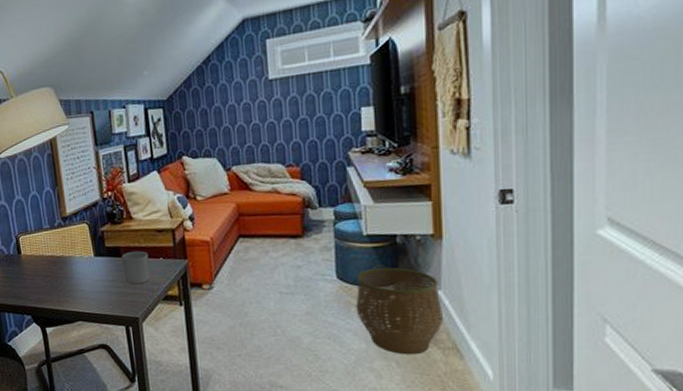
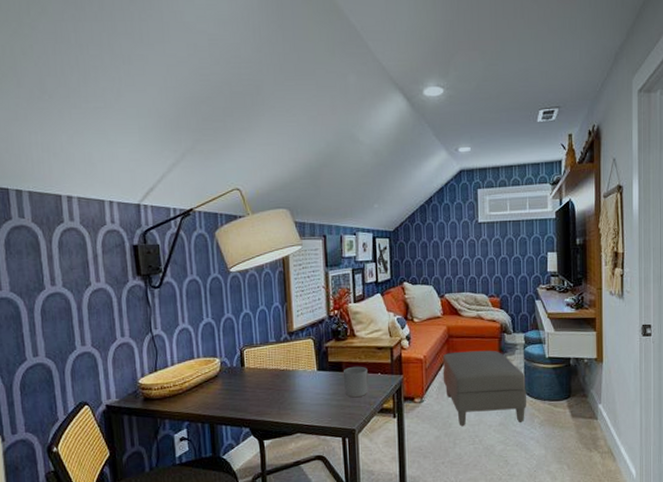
ottoman: none [233,228,341,316] -> present [442,350,527,427]
basket: present [356,264,444,355] -> none [538,382,603,459]

